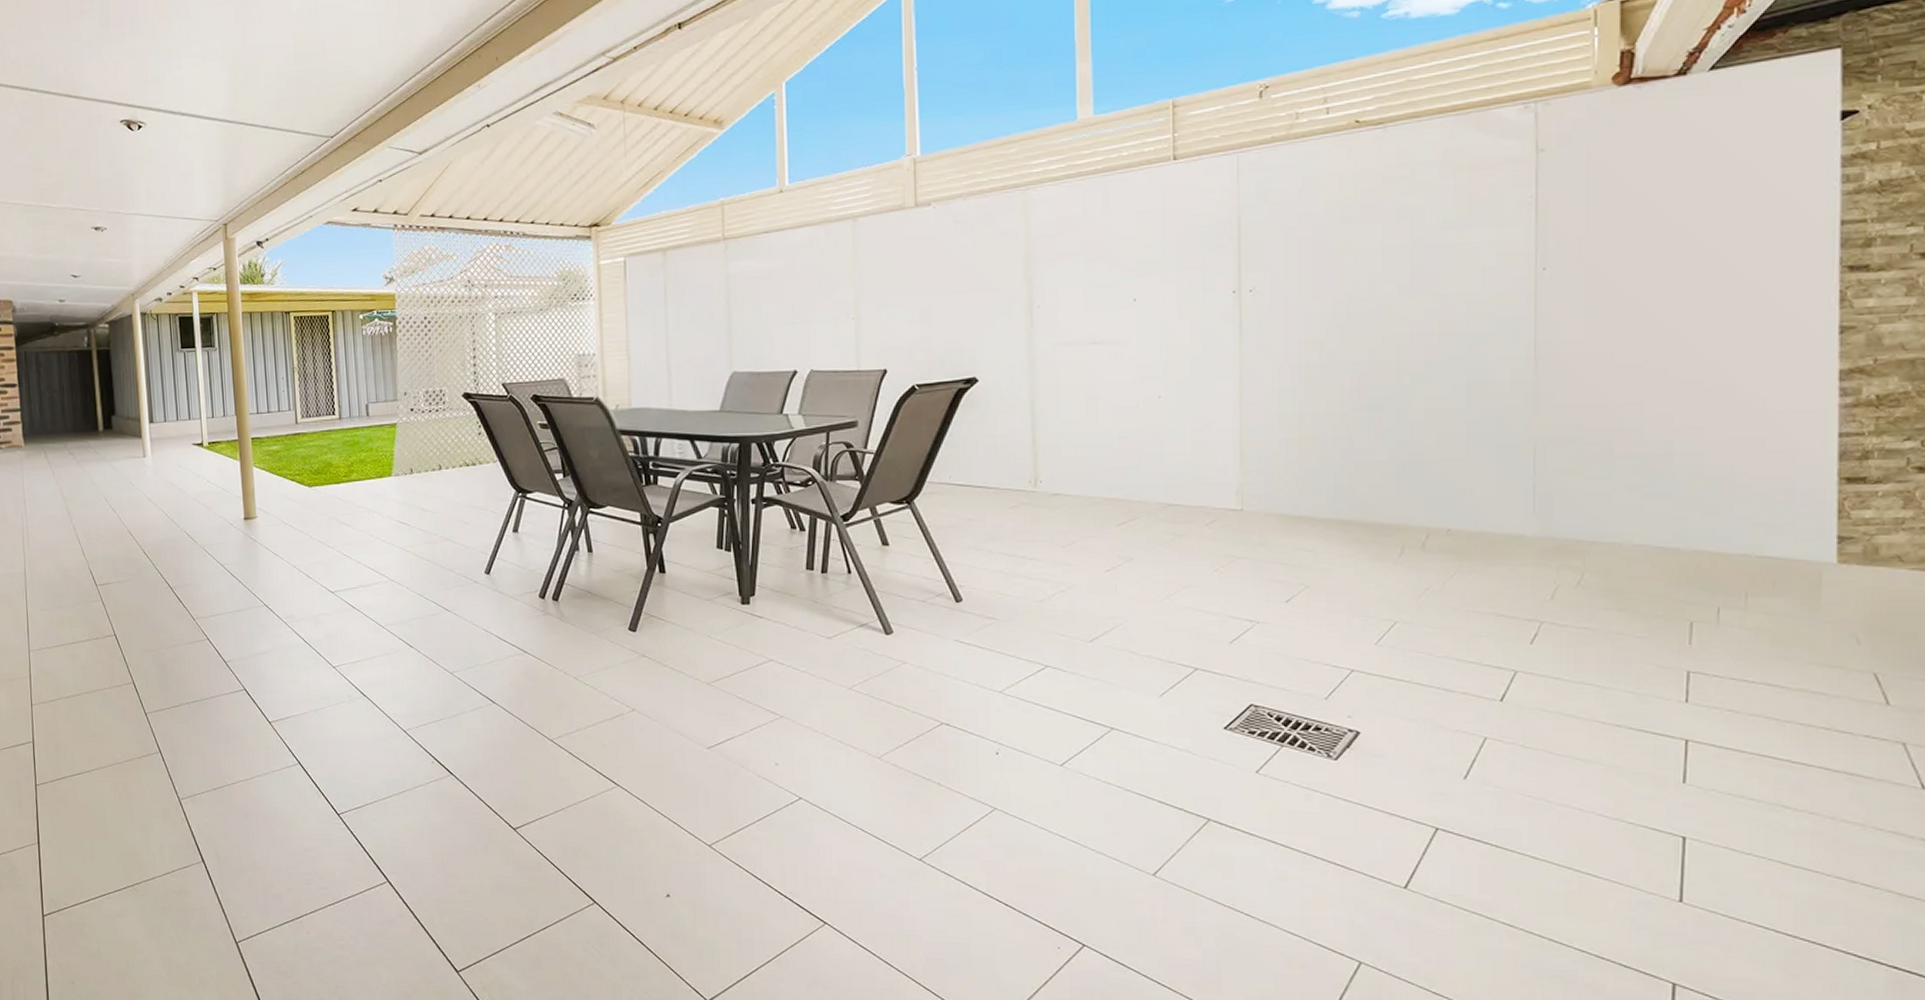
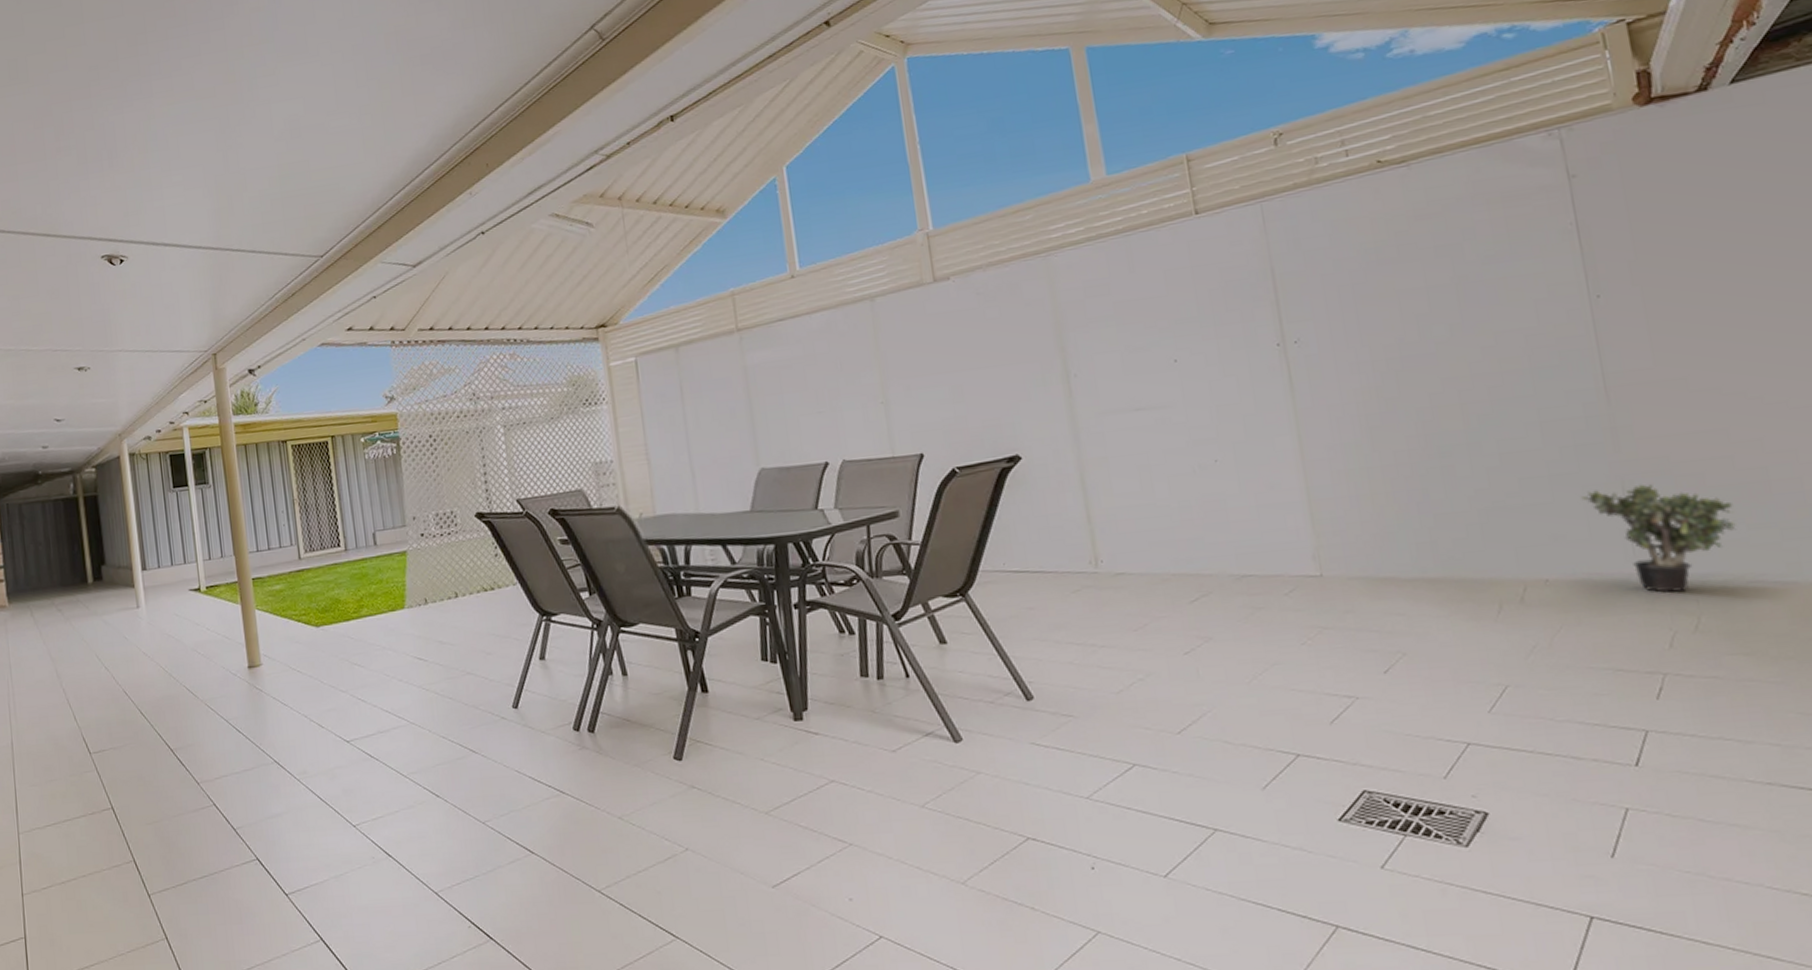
potted plant: none [1494,448,1633,551] -> present [1580,484,1737,593]

